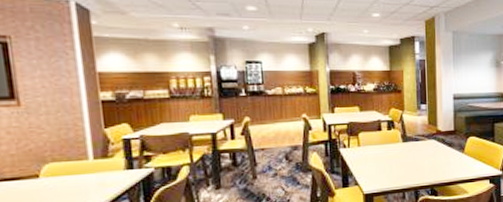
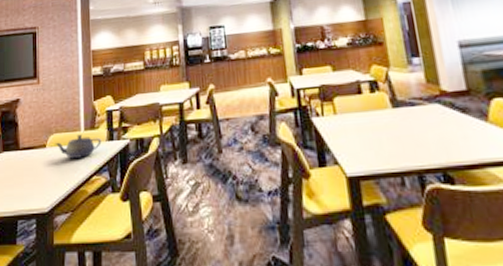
teapot: none [52,163,118,189] -> present [55,134,102,159]

